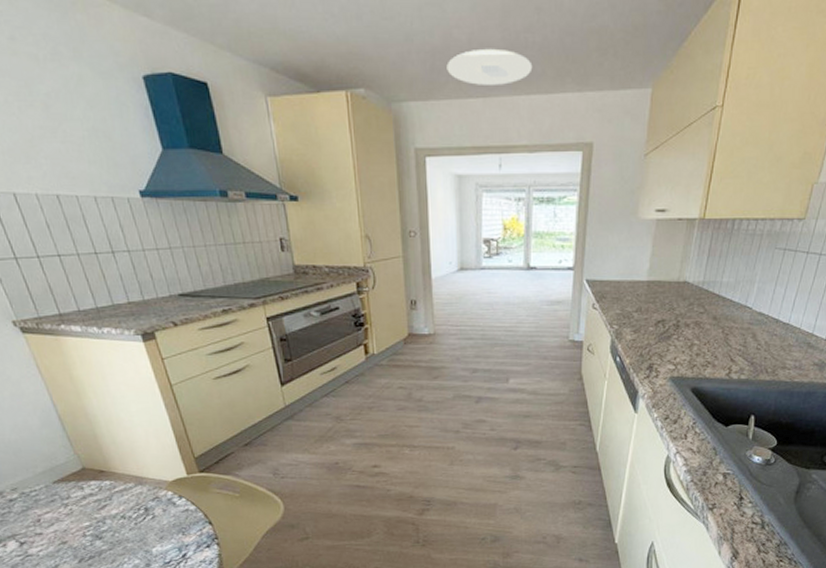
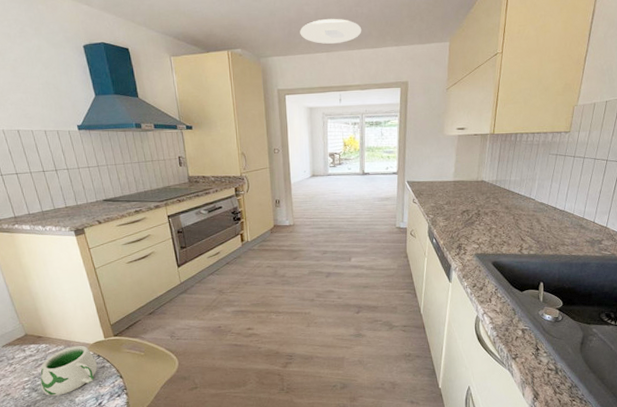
mug: none [105,482,180,546] -> present [40,345,98,397]

